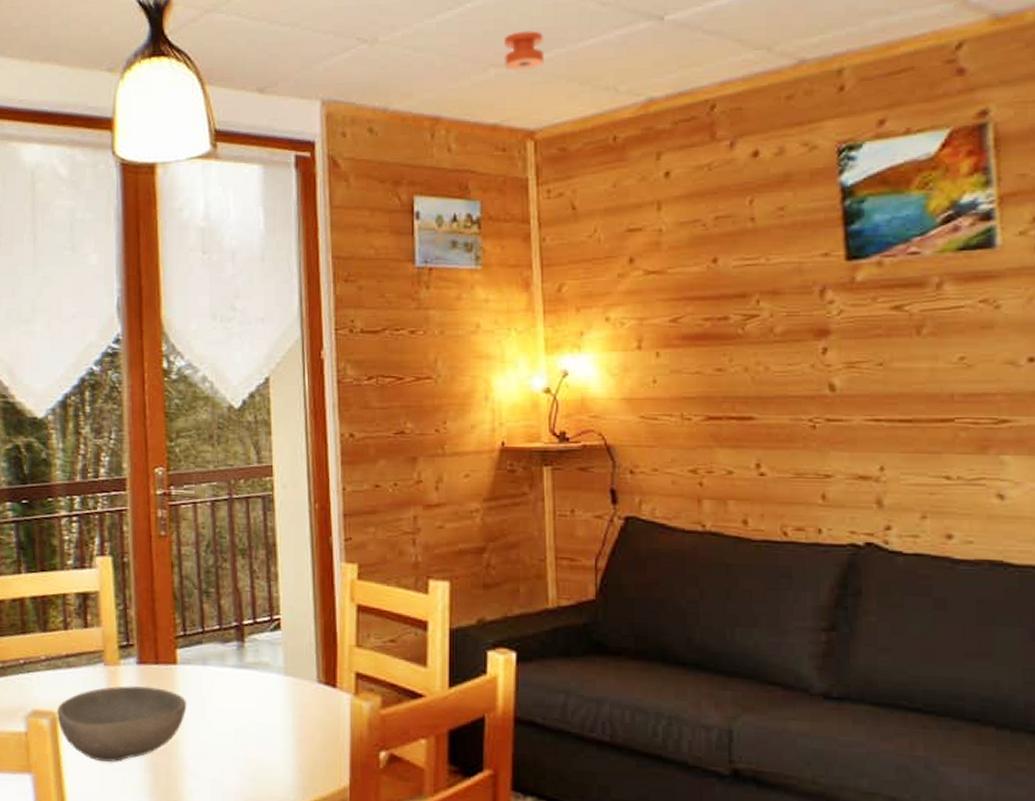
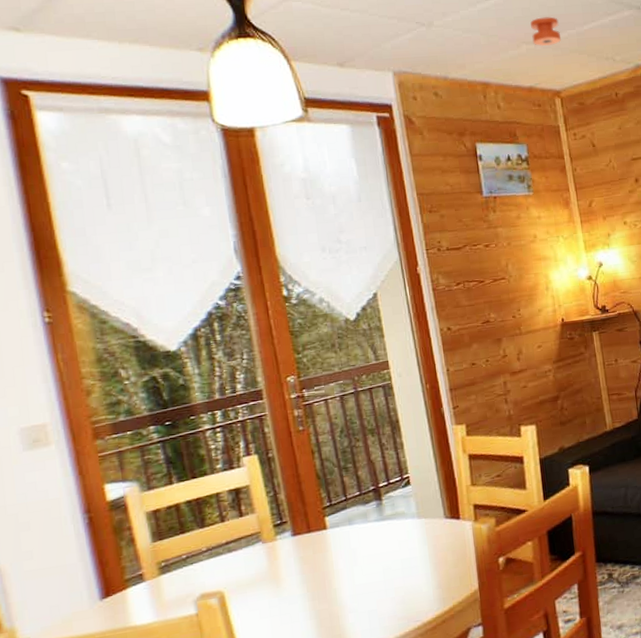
bowl: present [57,685,187,762] -> none [223,551,340,621]

